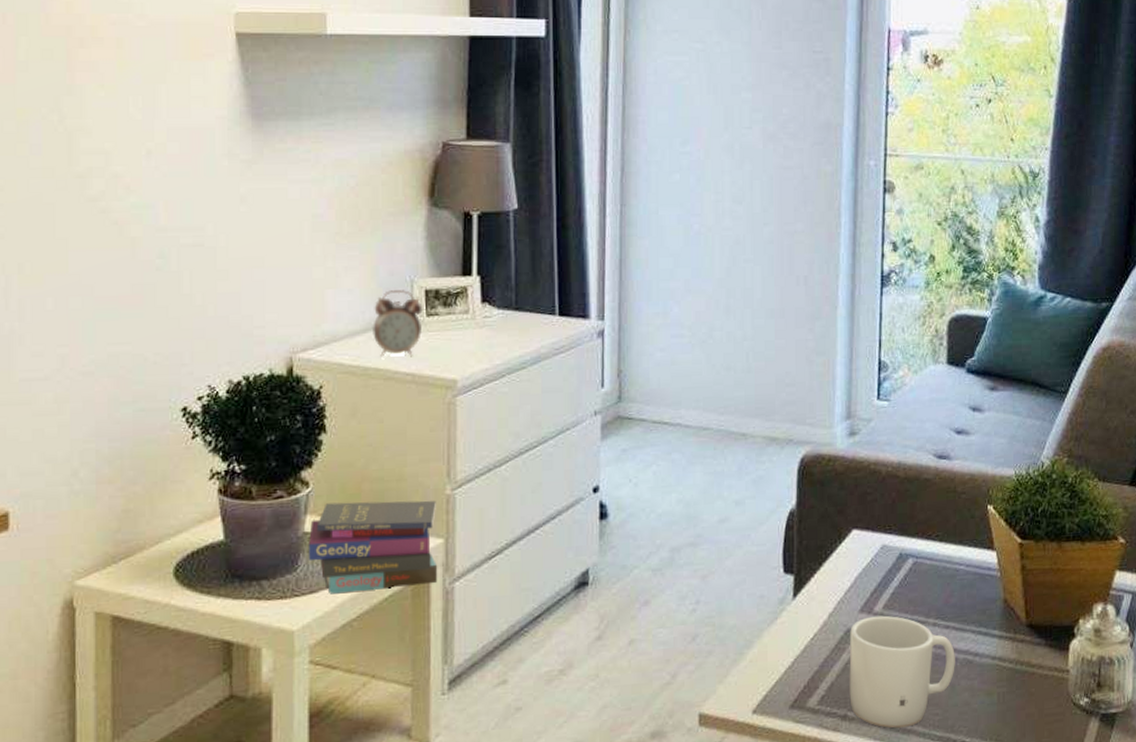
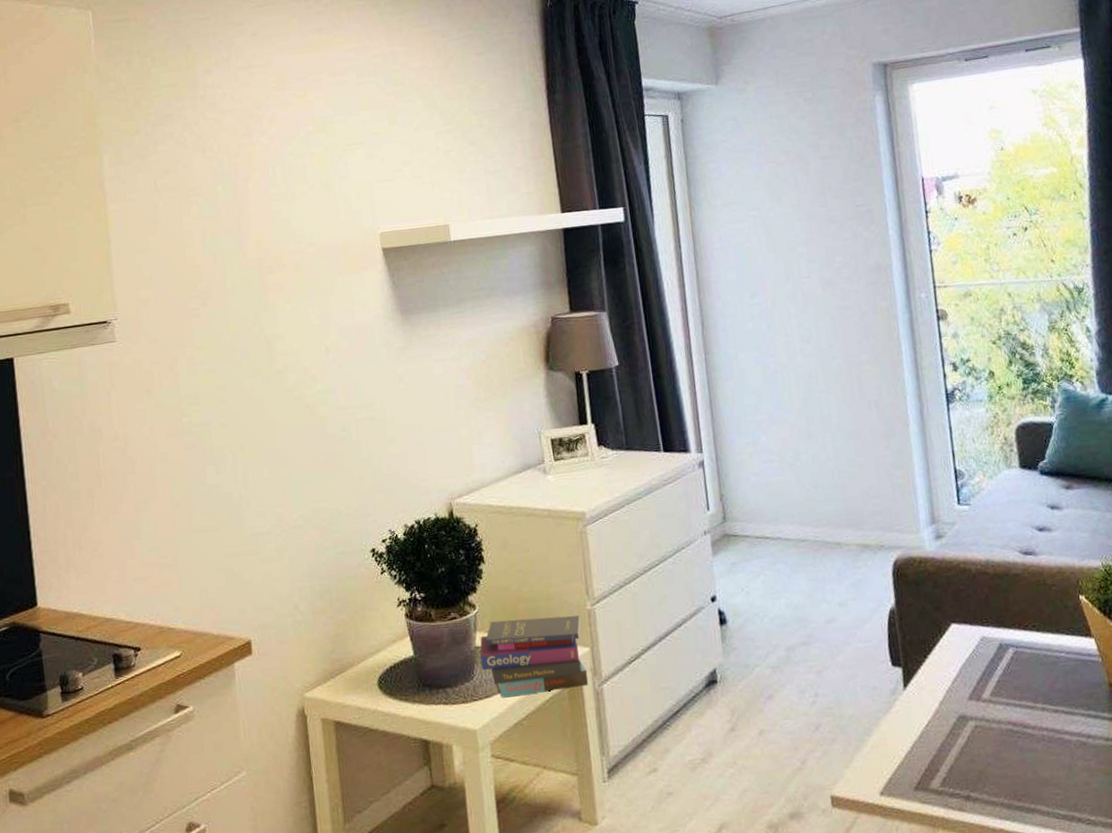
alarm clock: present [371,290,423,357] -> none [511,440,552,498]
mug: present [849,615,955,728] -> none [962,702,1070,808]

